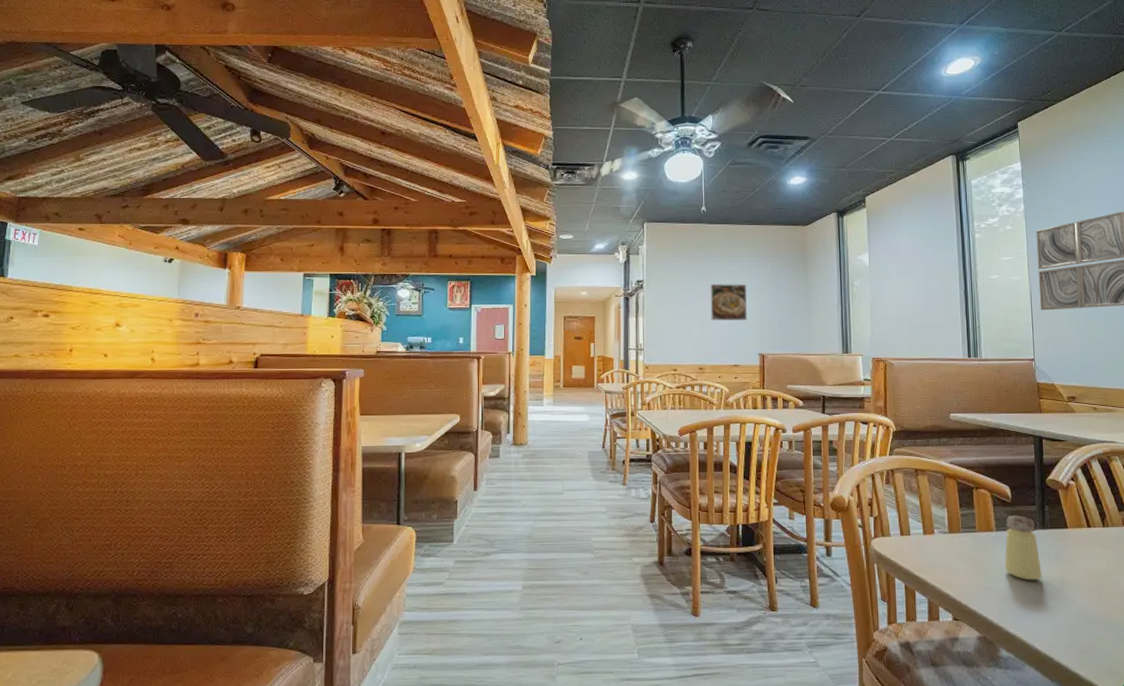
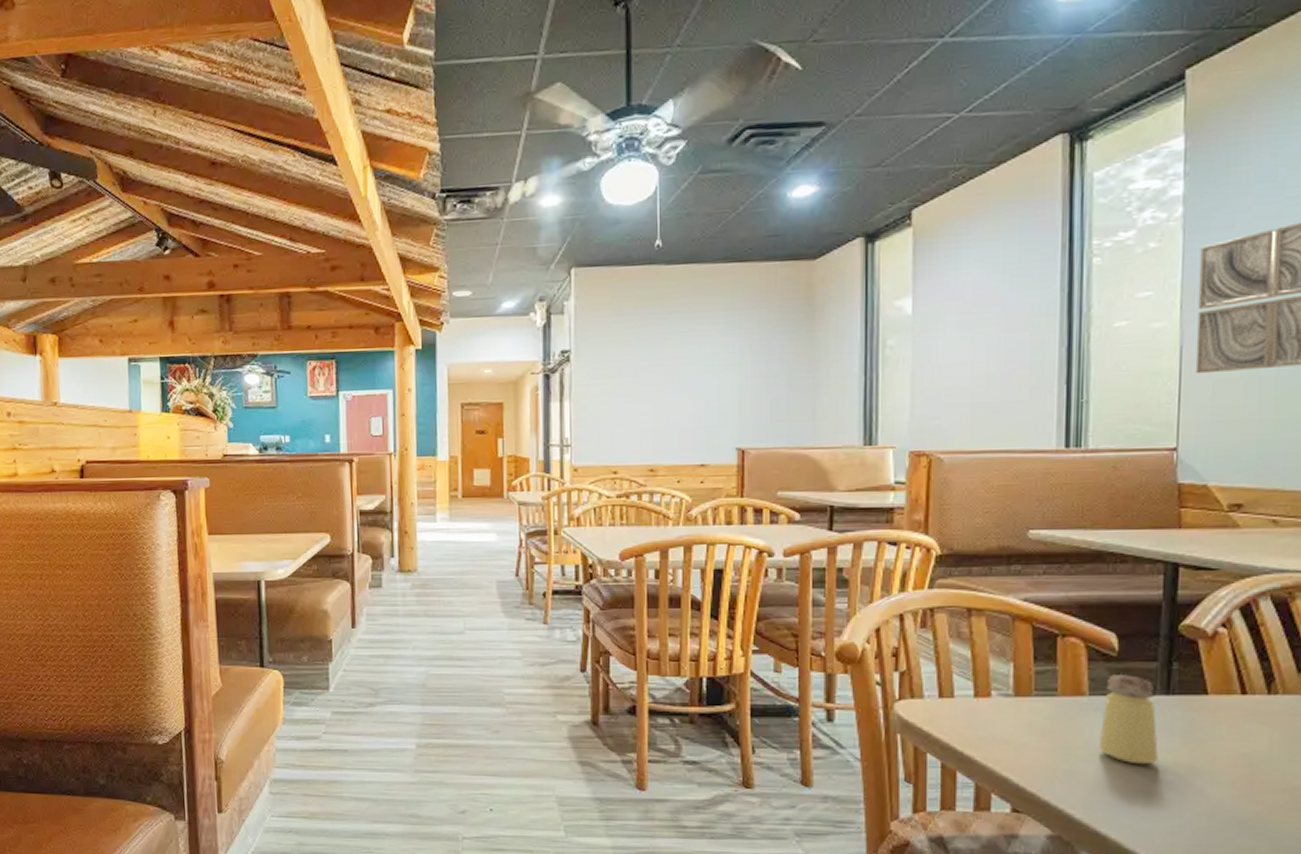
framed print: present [710,283,747,321] -> none [666,349,720,403]

